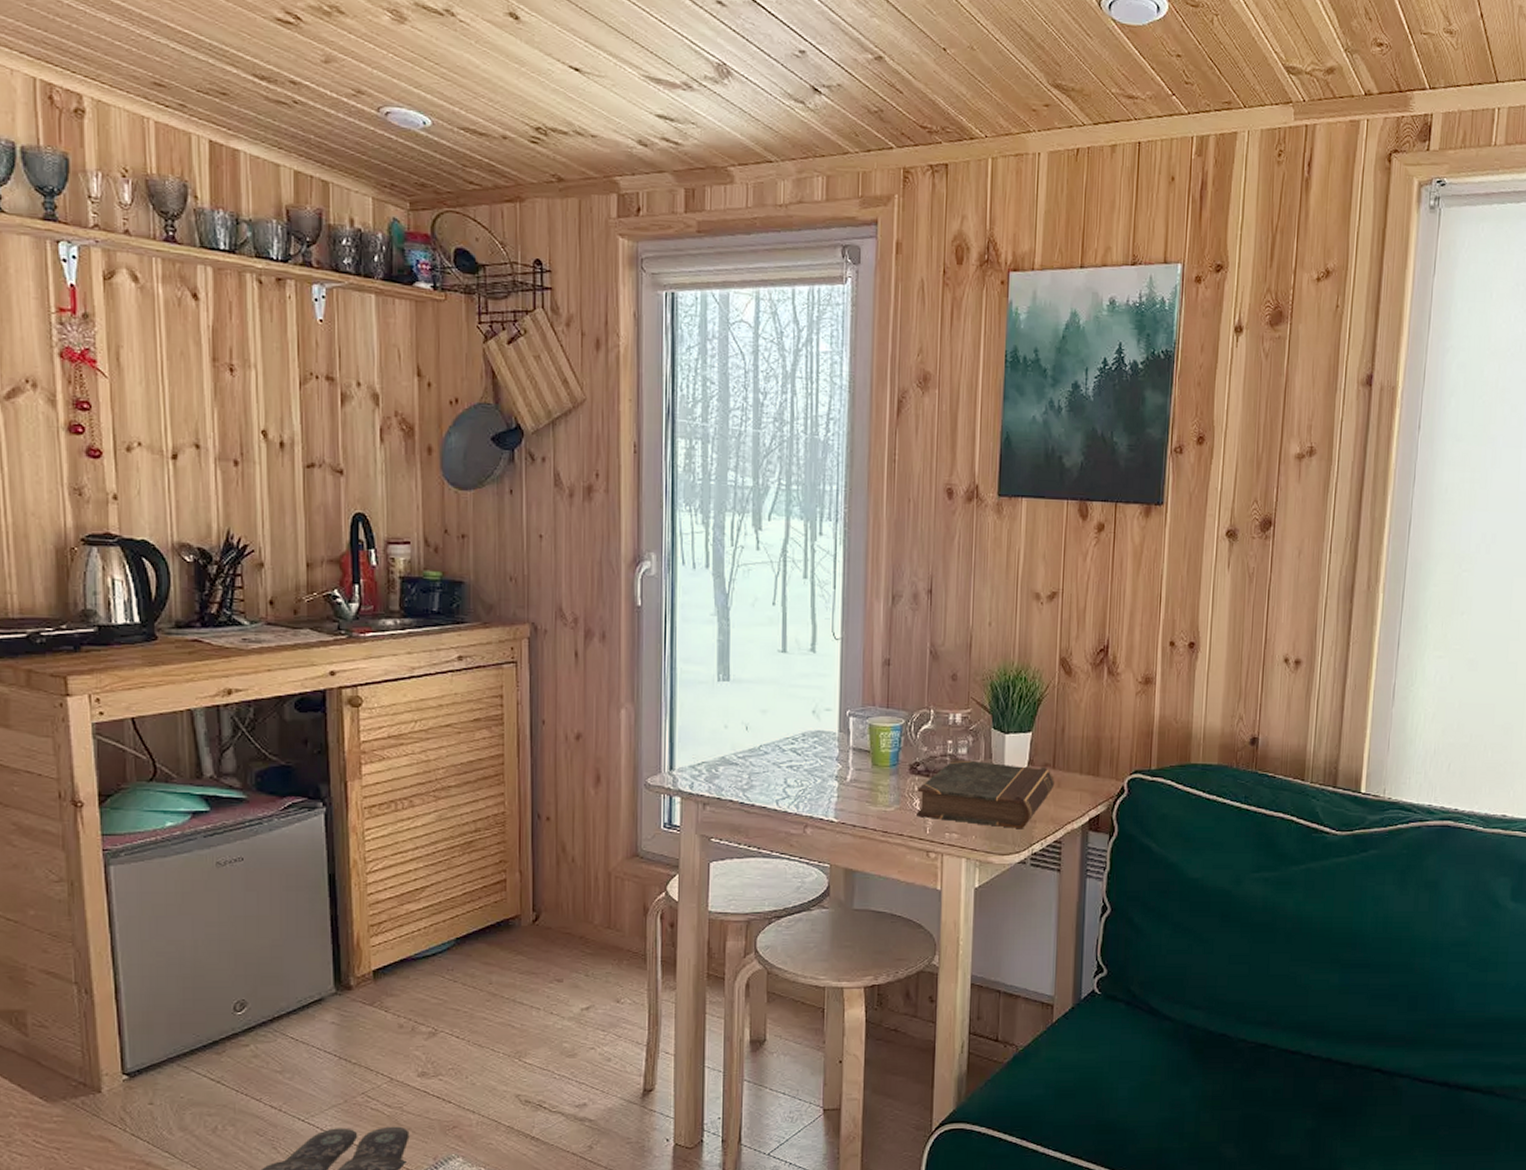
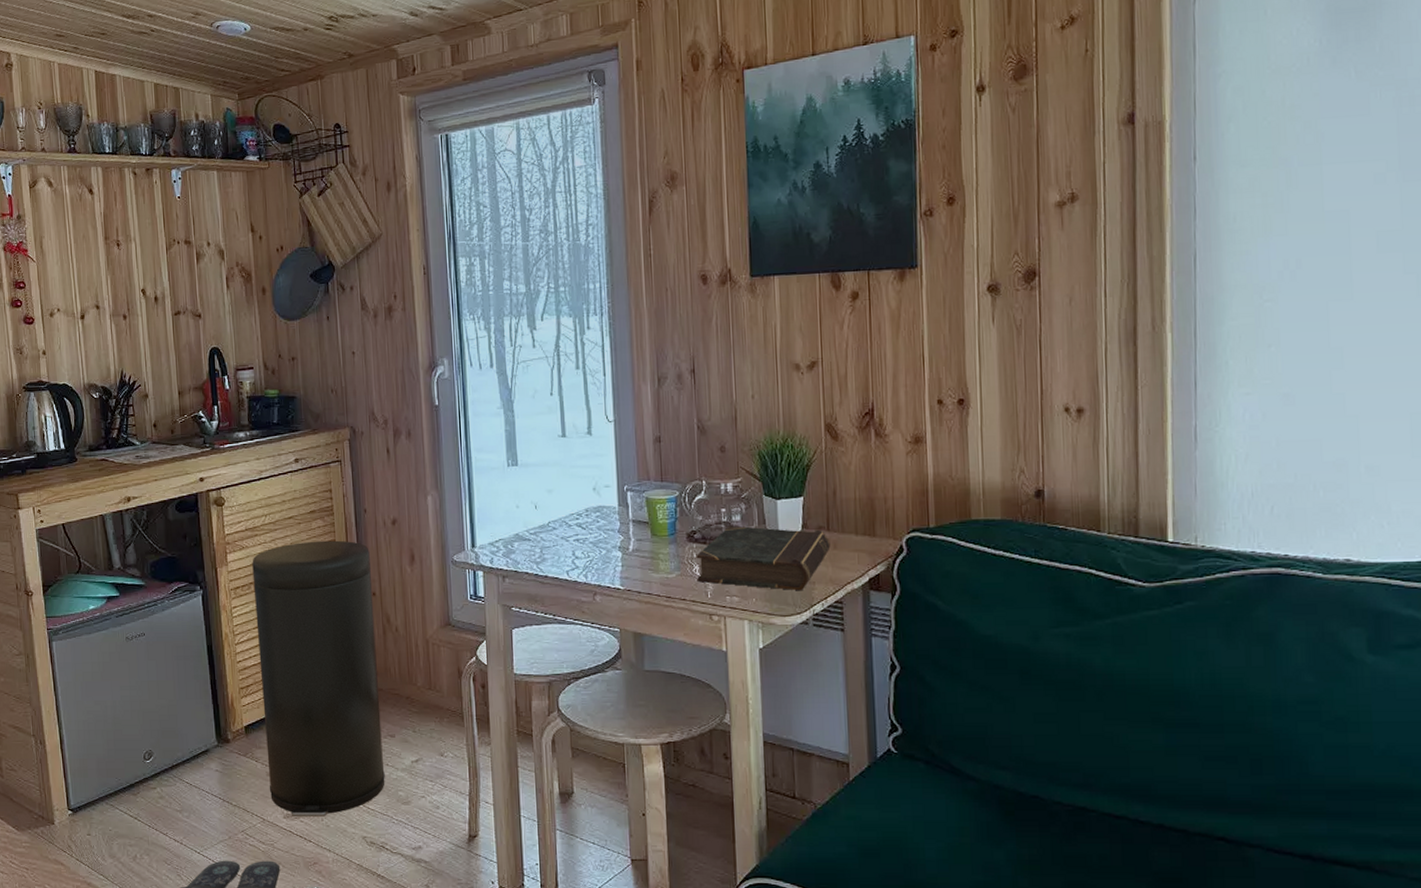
pedal bin: none [394,754,548,1076] -> present [252,540,385,818]

